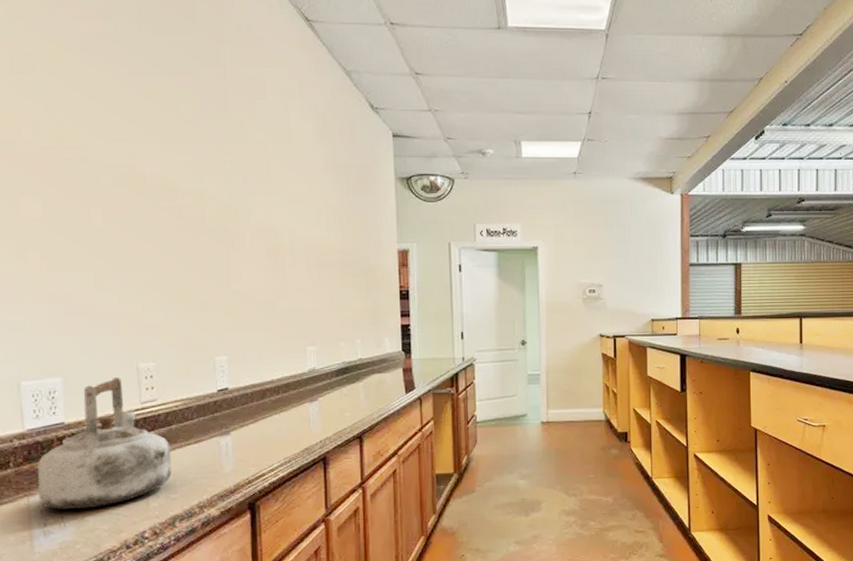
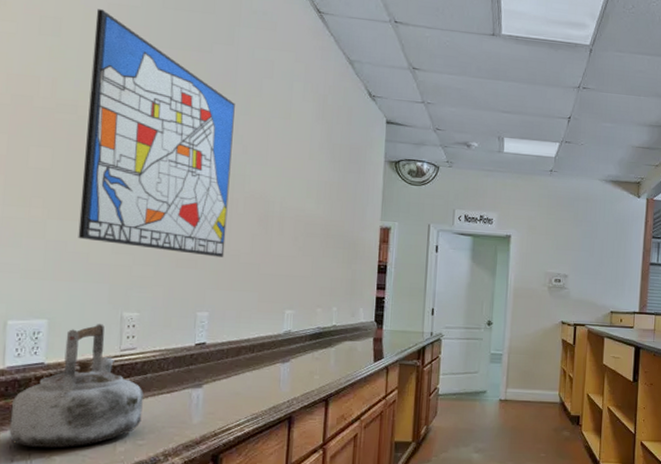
wall art: none [69,39,237,297] -> present [78,9,235,257]

